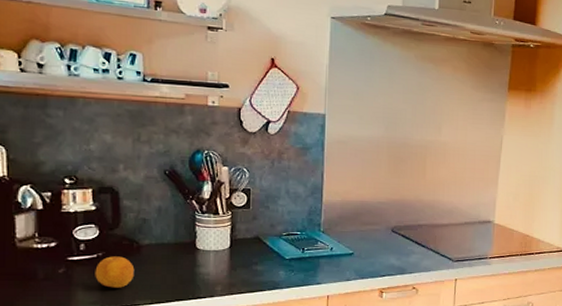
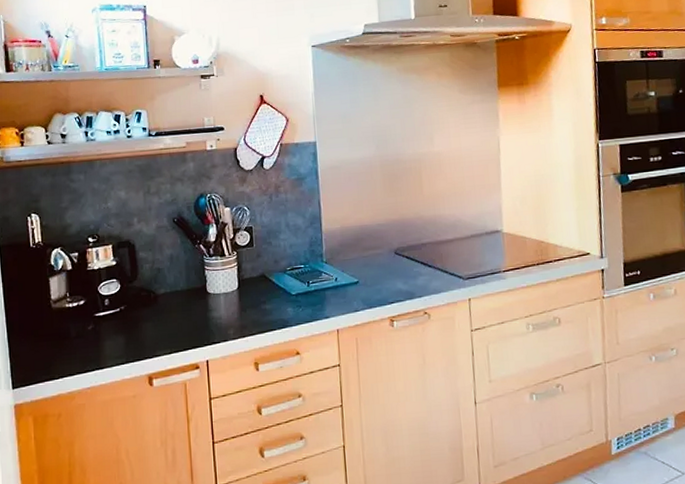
fruit: present [95,256,135,288] -> none [119,308,154,341]

